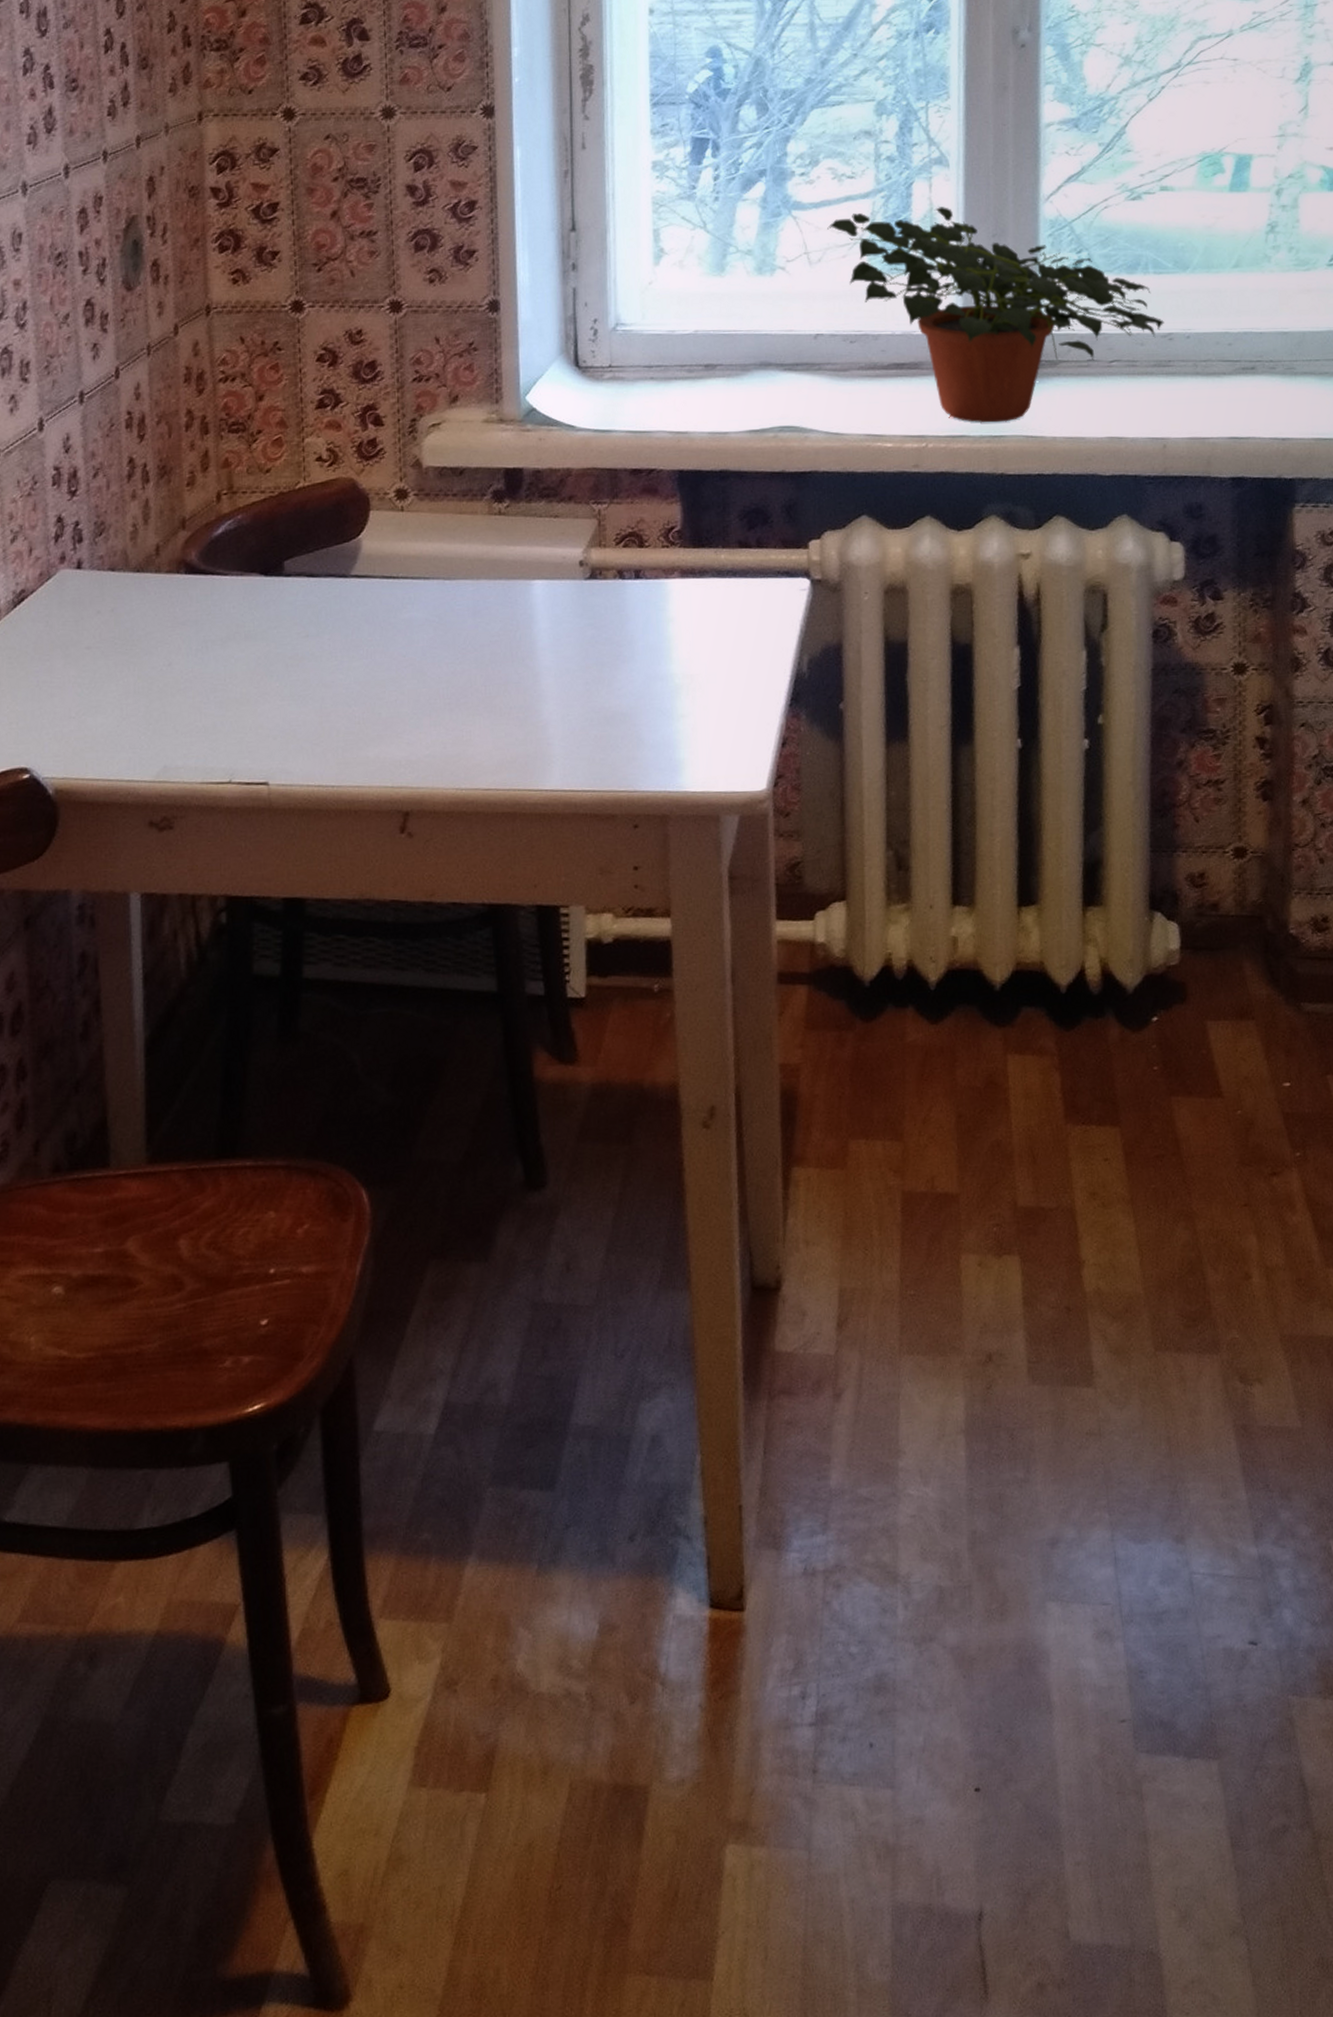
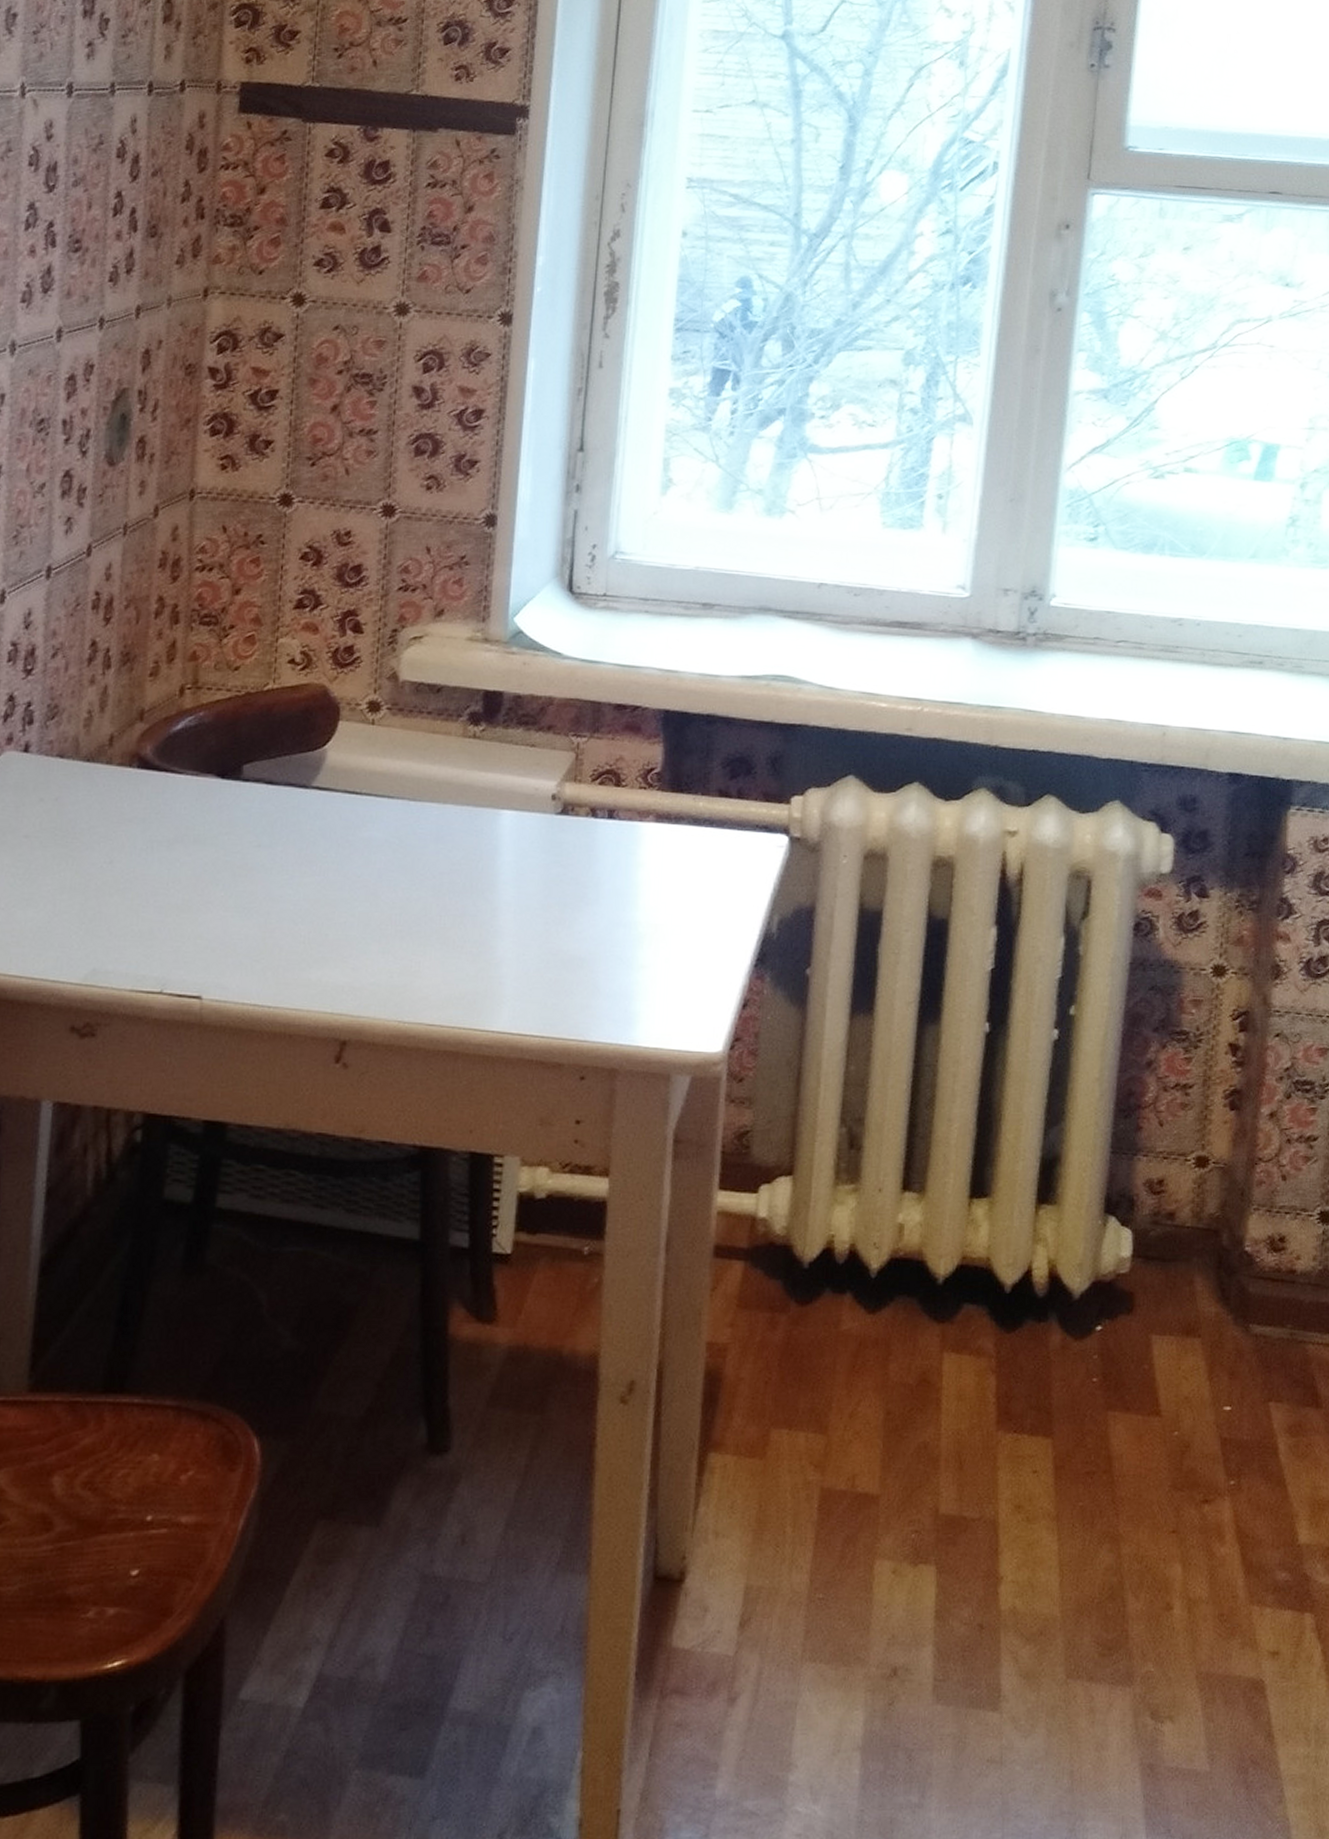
potted plant: present [827,207,1164,423] -> none [842,463,1176,693]

